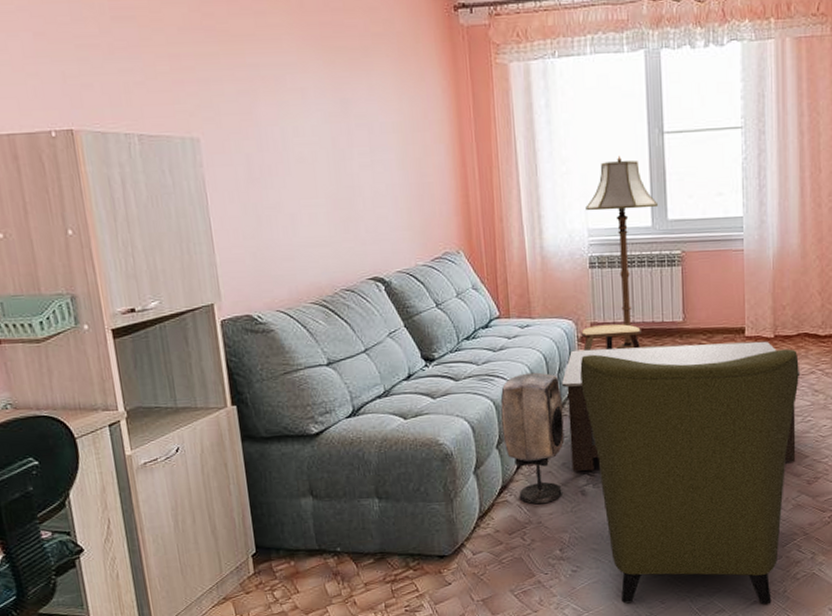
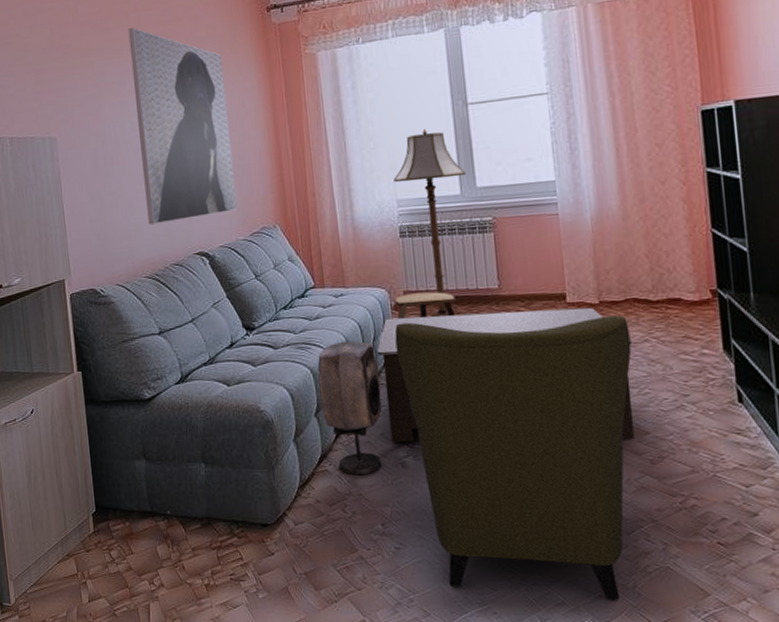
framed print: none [287,14,417,245] -> present [128,28,237,225]

